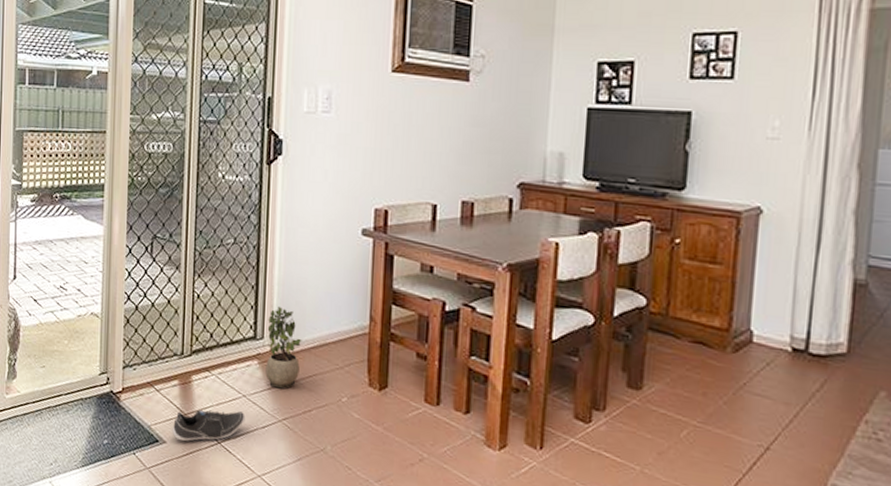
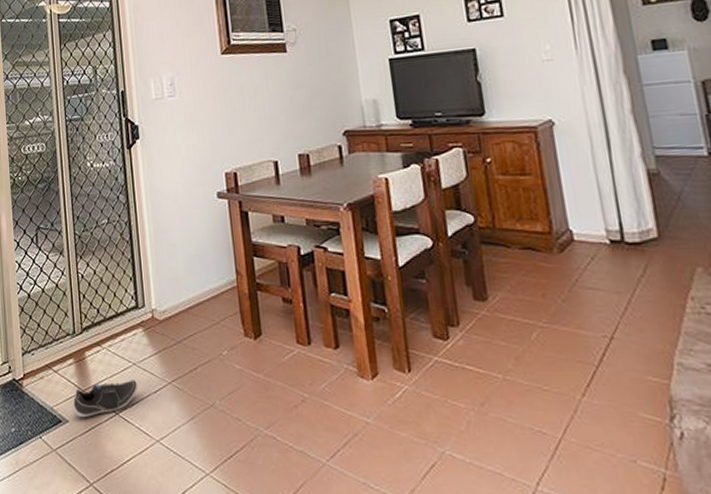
potted plant: present [265,305,302,389] -> none [146,273,181,352]

